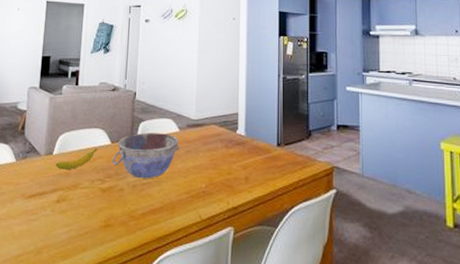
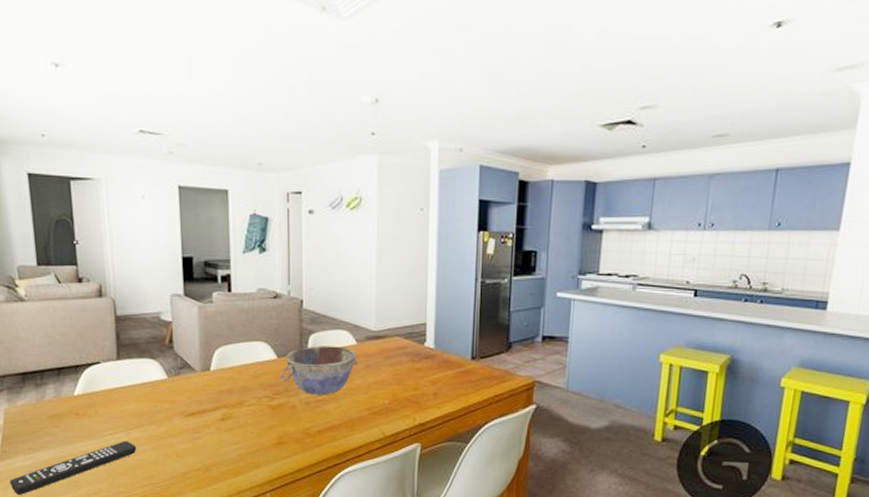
banana: present [55,148,97,170] -> none [214,363,261,387]

